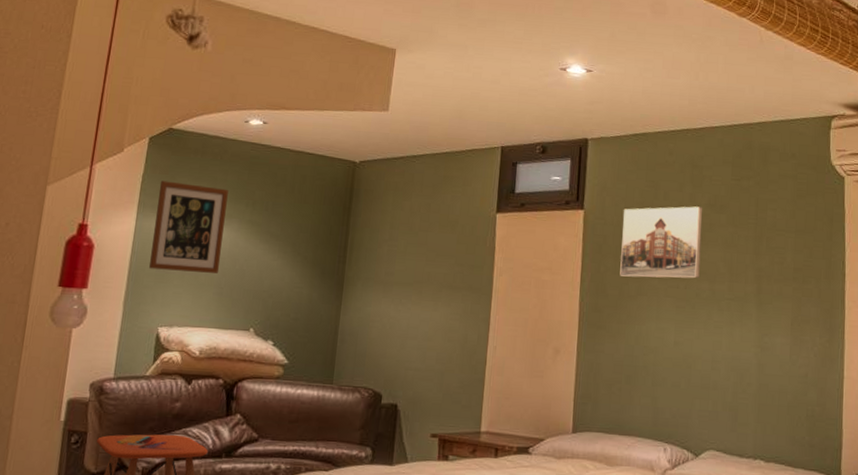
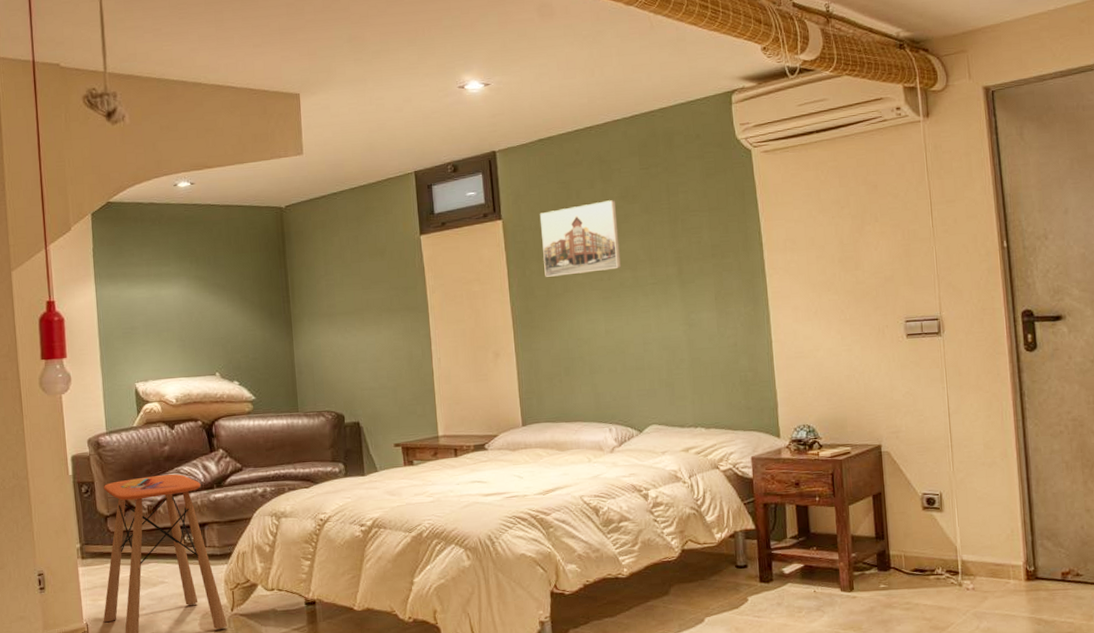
wall art: present [149,181,228,273] -> none [109,250,178,333]

